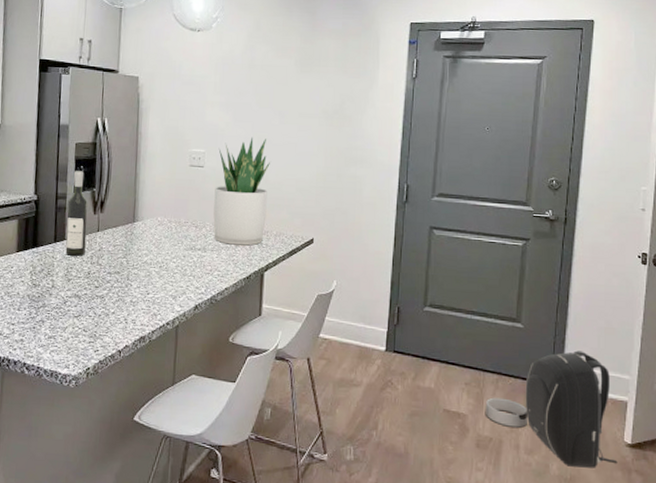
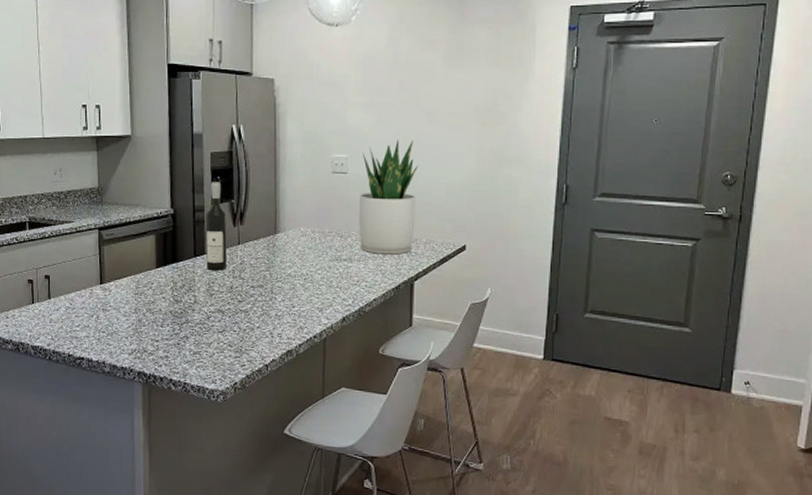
pet bowl: present [485,397,529,429] -> none [648,404,695,435]
backpack: present [525,350,618,468] -> none [691,355,789,474]

